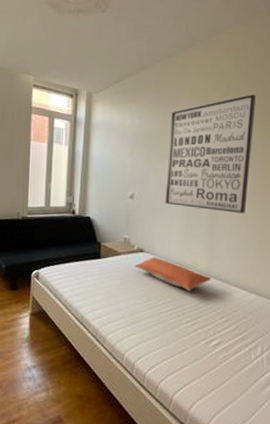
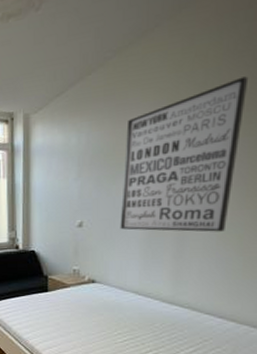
pillow: present [134,257,212,292] -> none [85,287,178,322]

